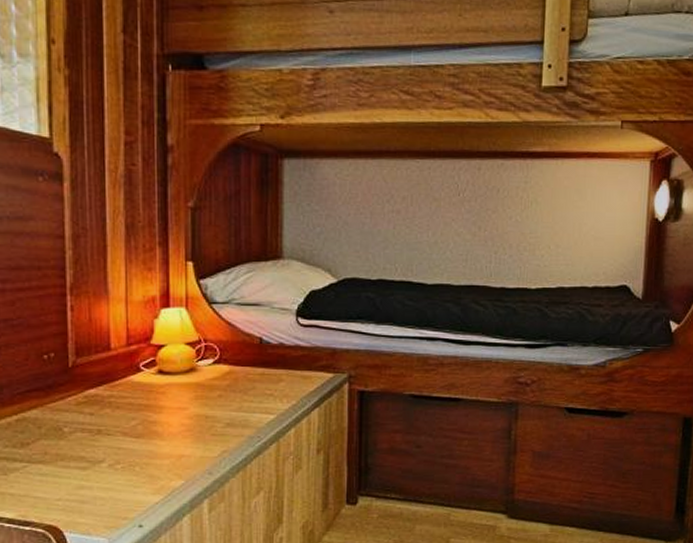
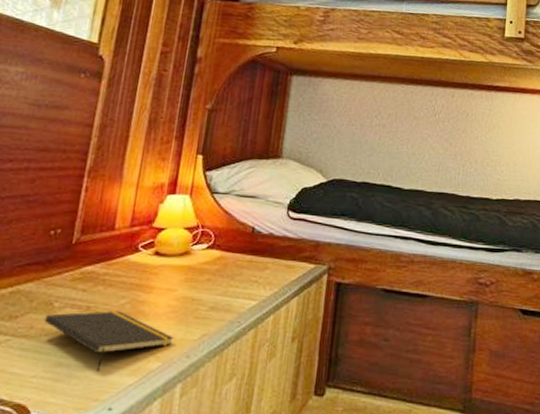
notepad: none [57,432,192,491] -> present [44,311,173,371]

